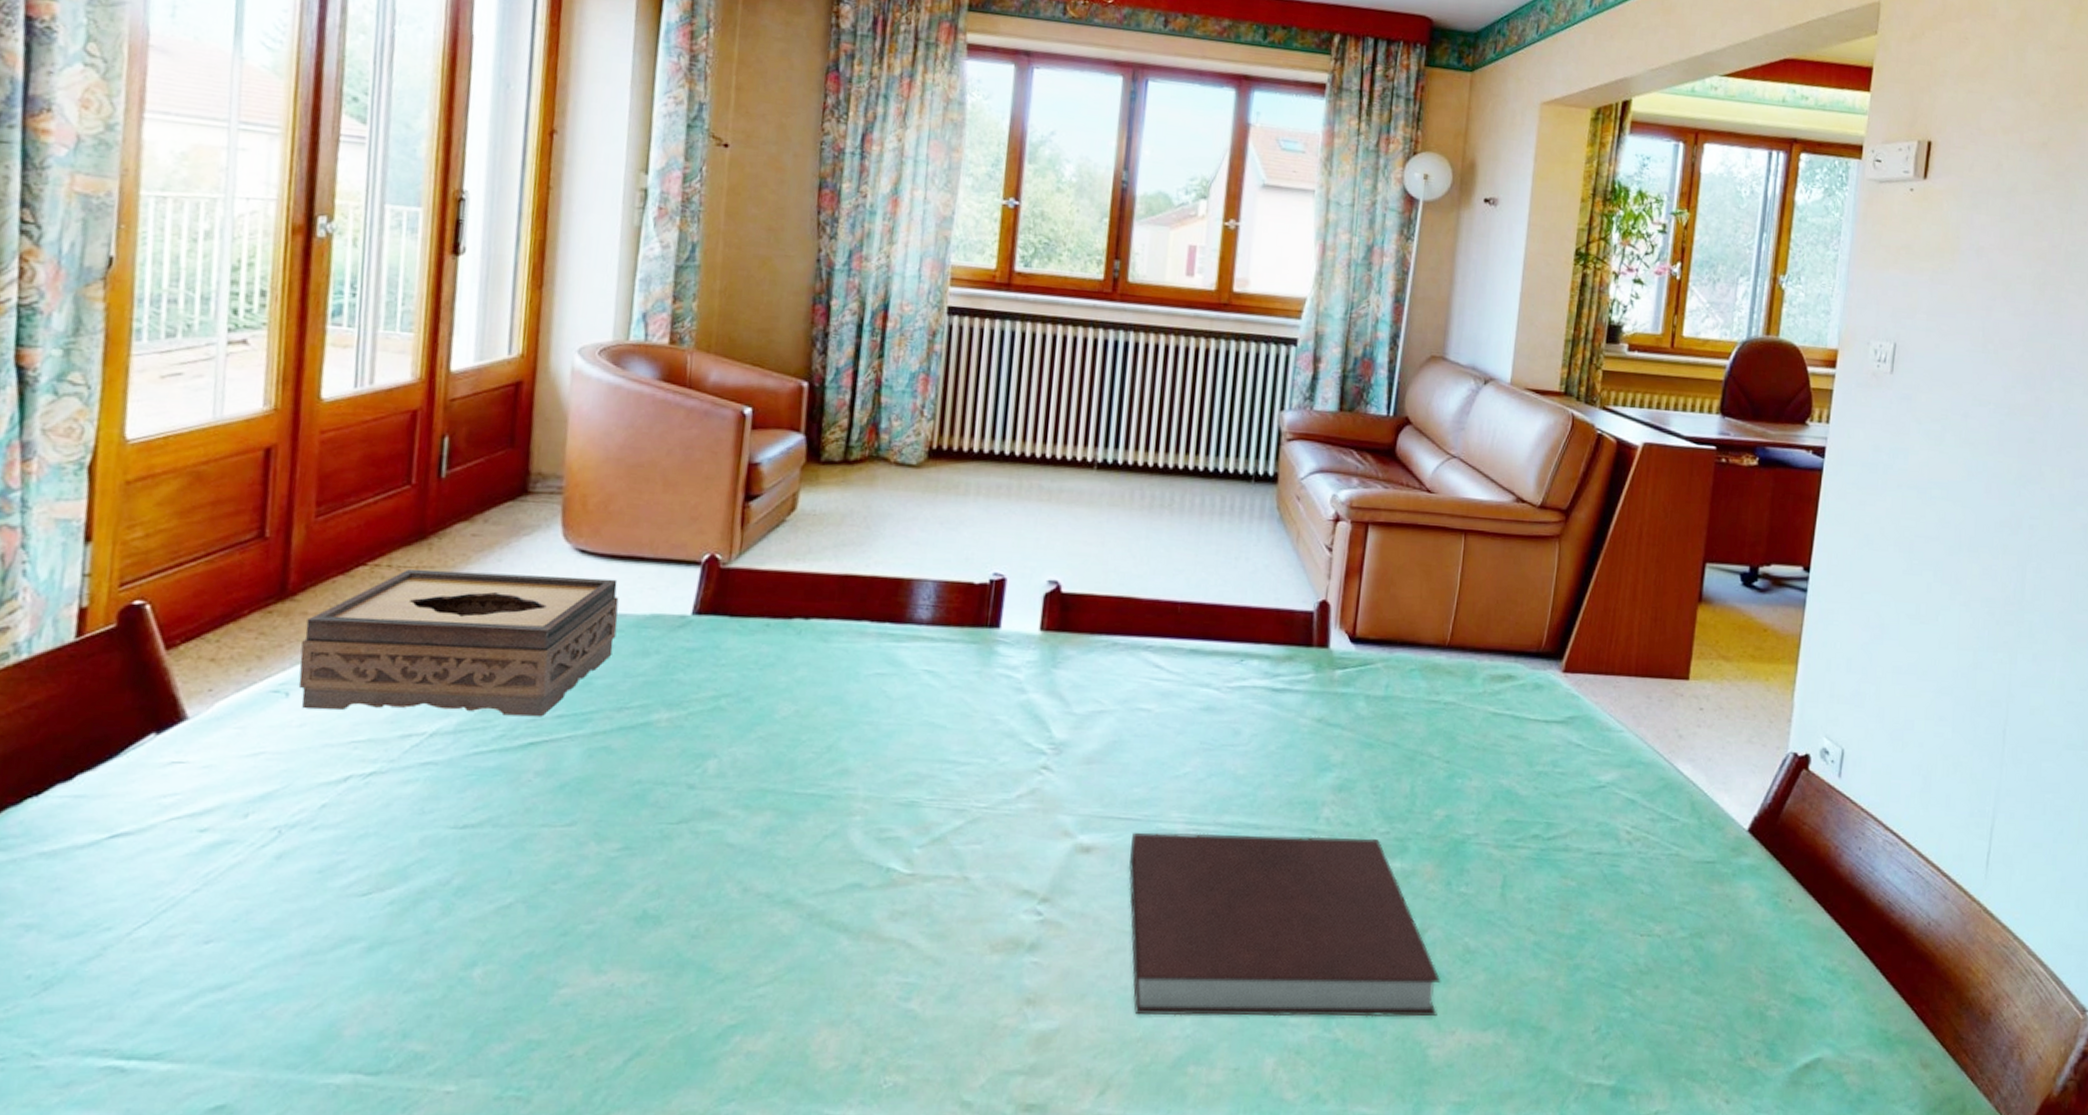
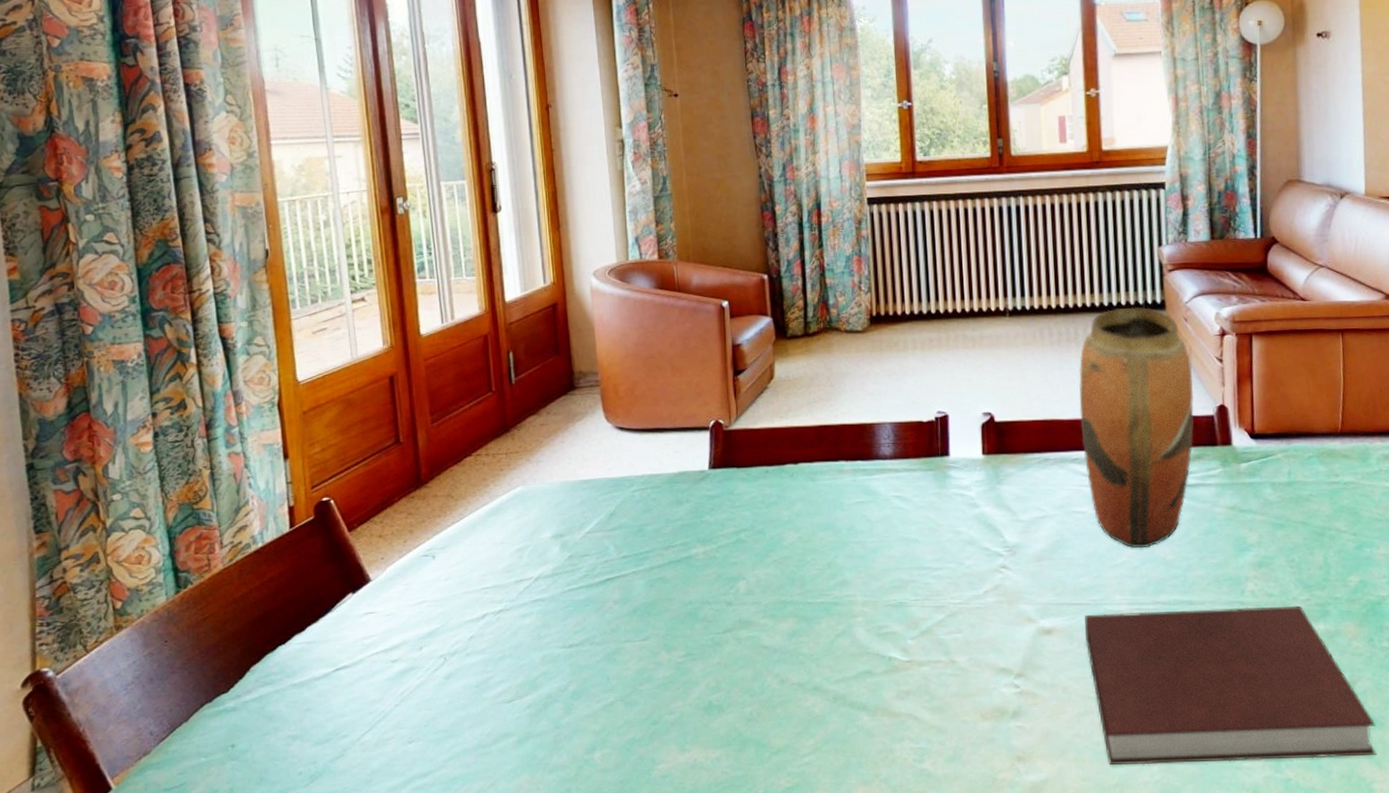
tissue box: present [298,569,619,717] -> none [437,448,656,567]
vase: none [1159,476,1298,759] -> present [1079,307,1194,549]

